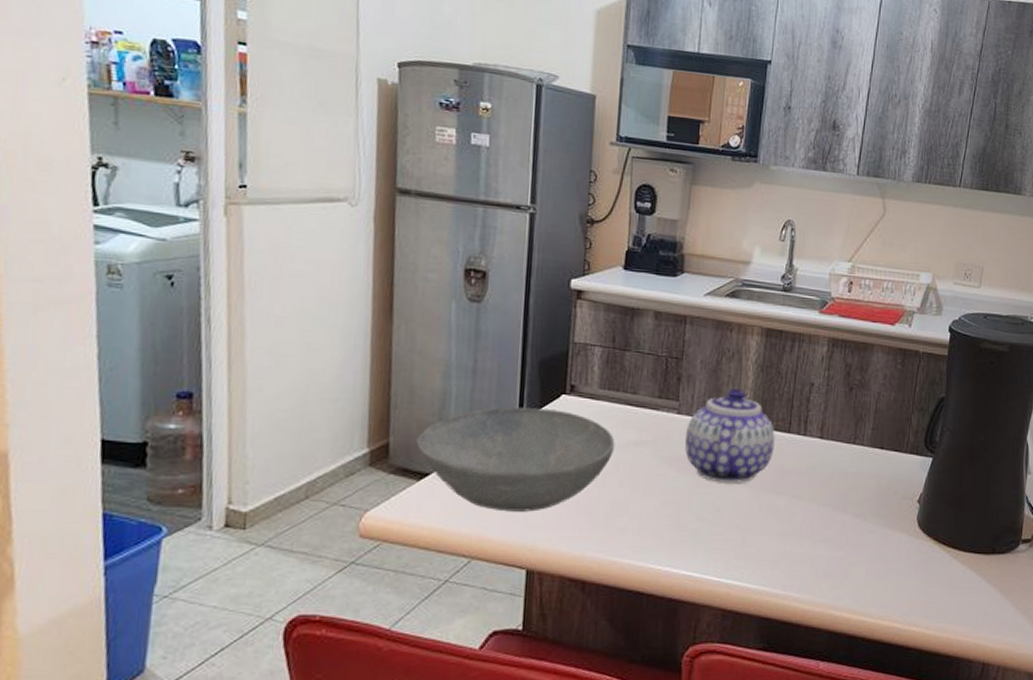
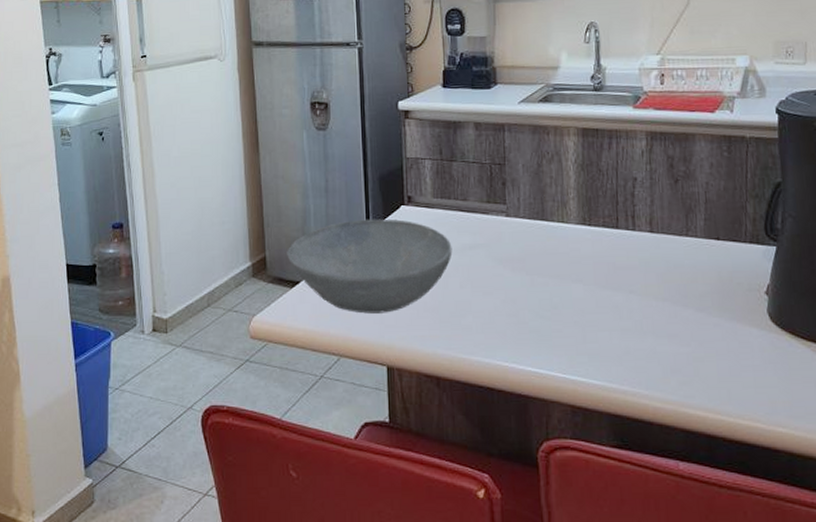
teapot: present [685,387,775,483] -> none [516,188,604,281]

